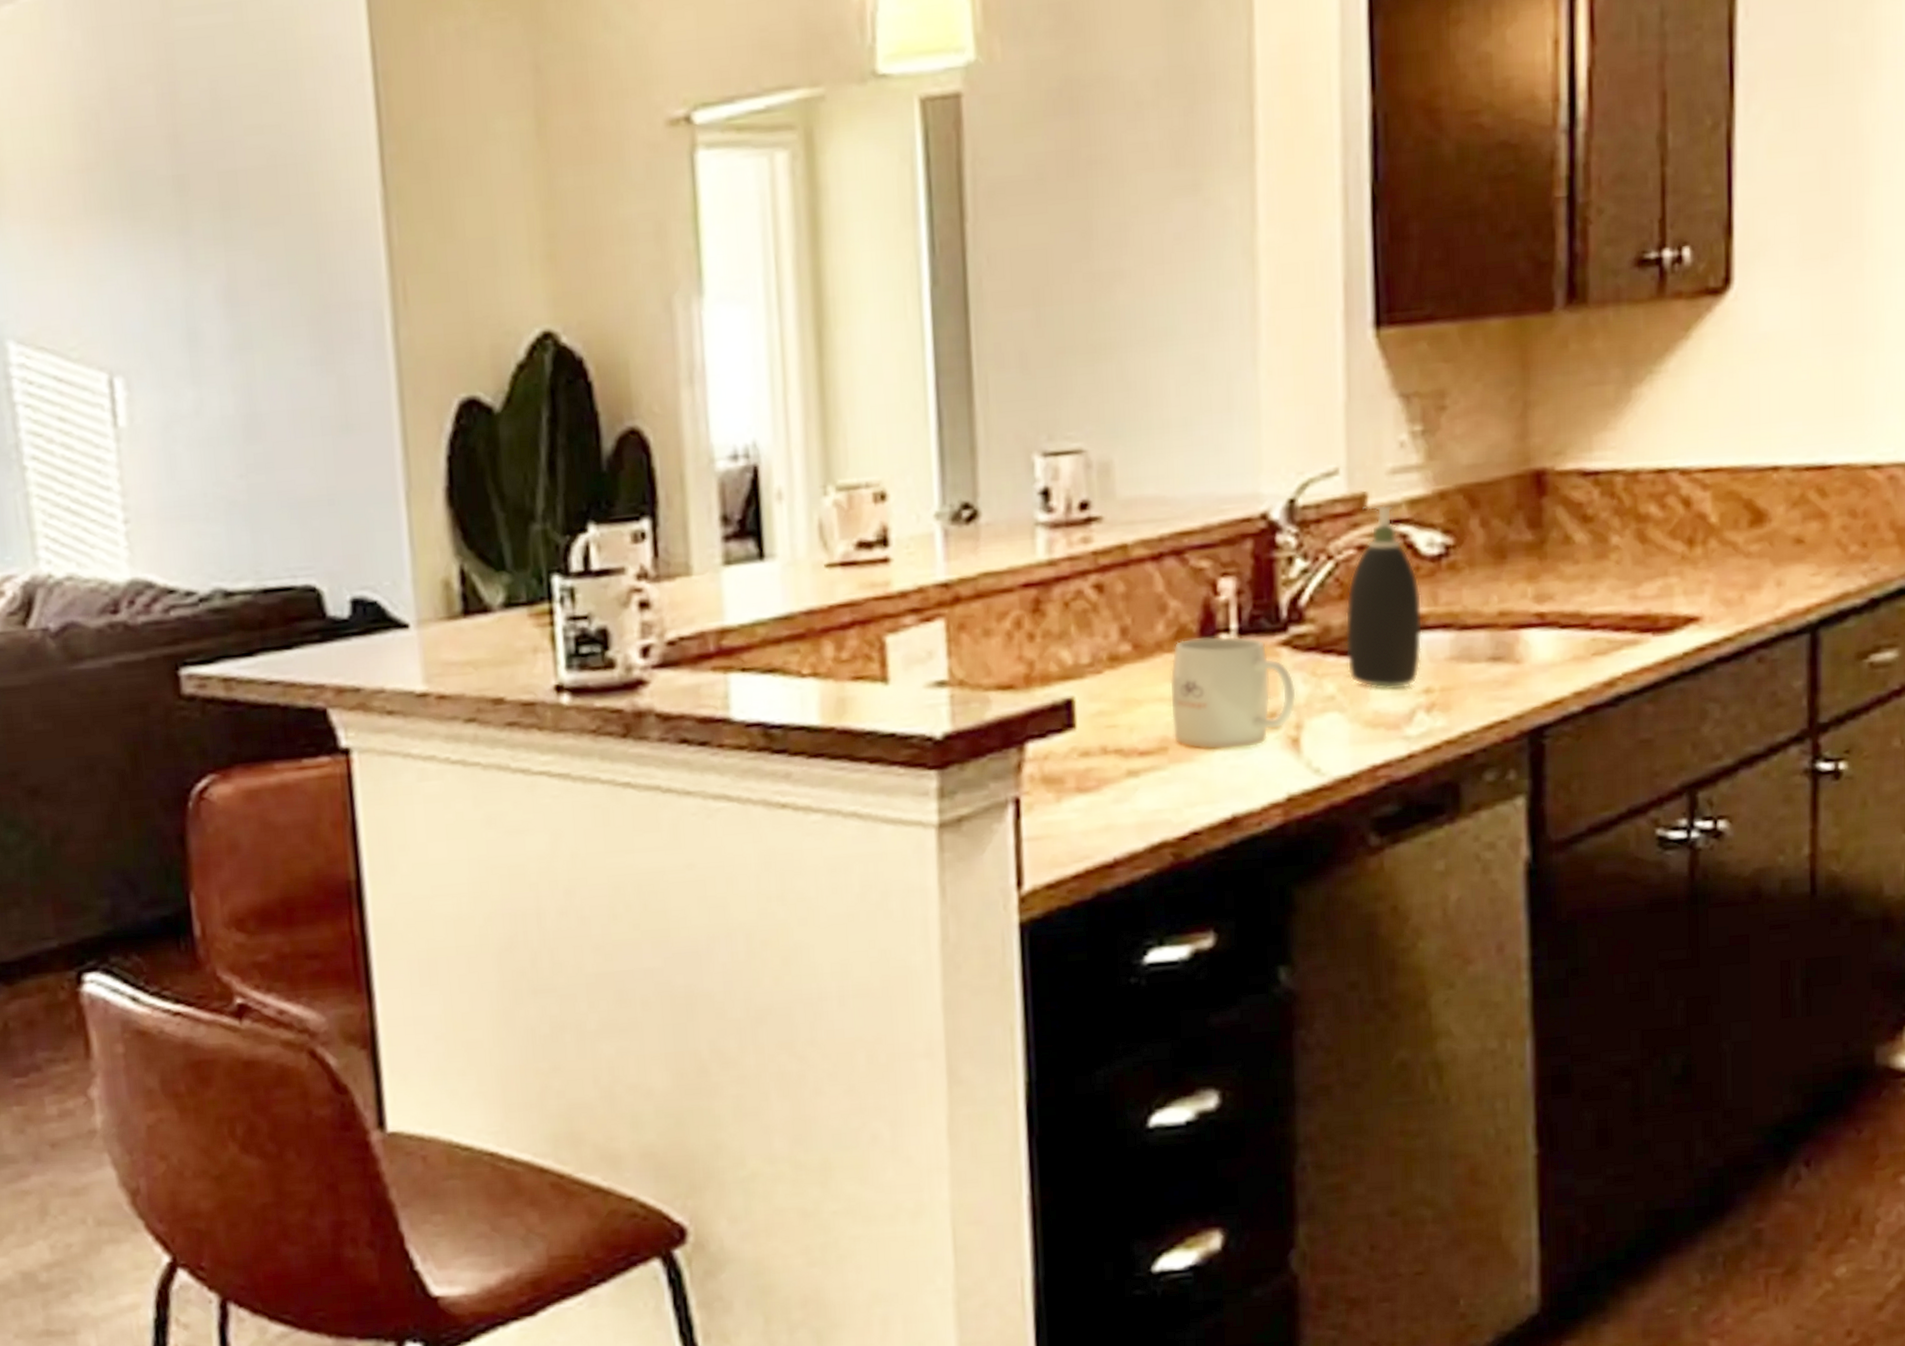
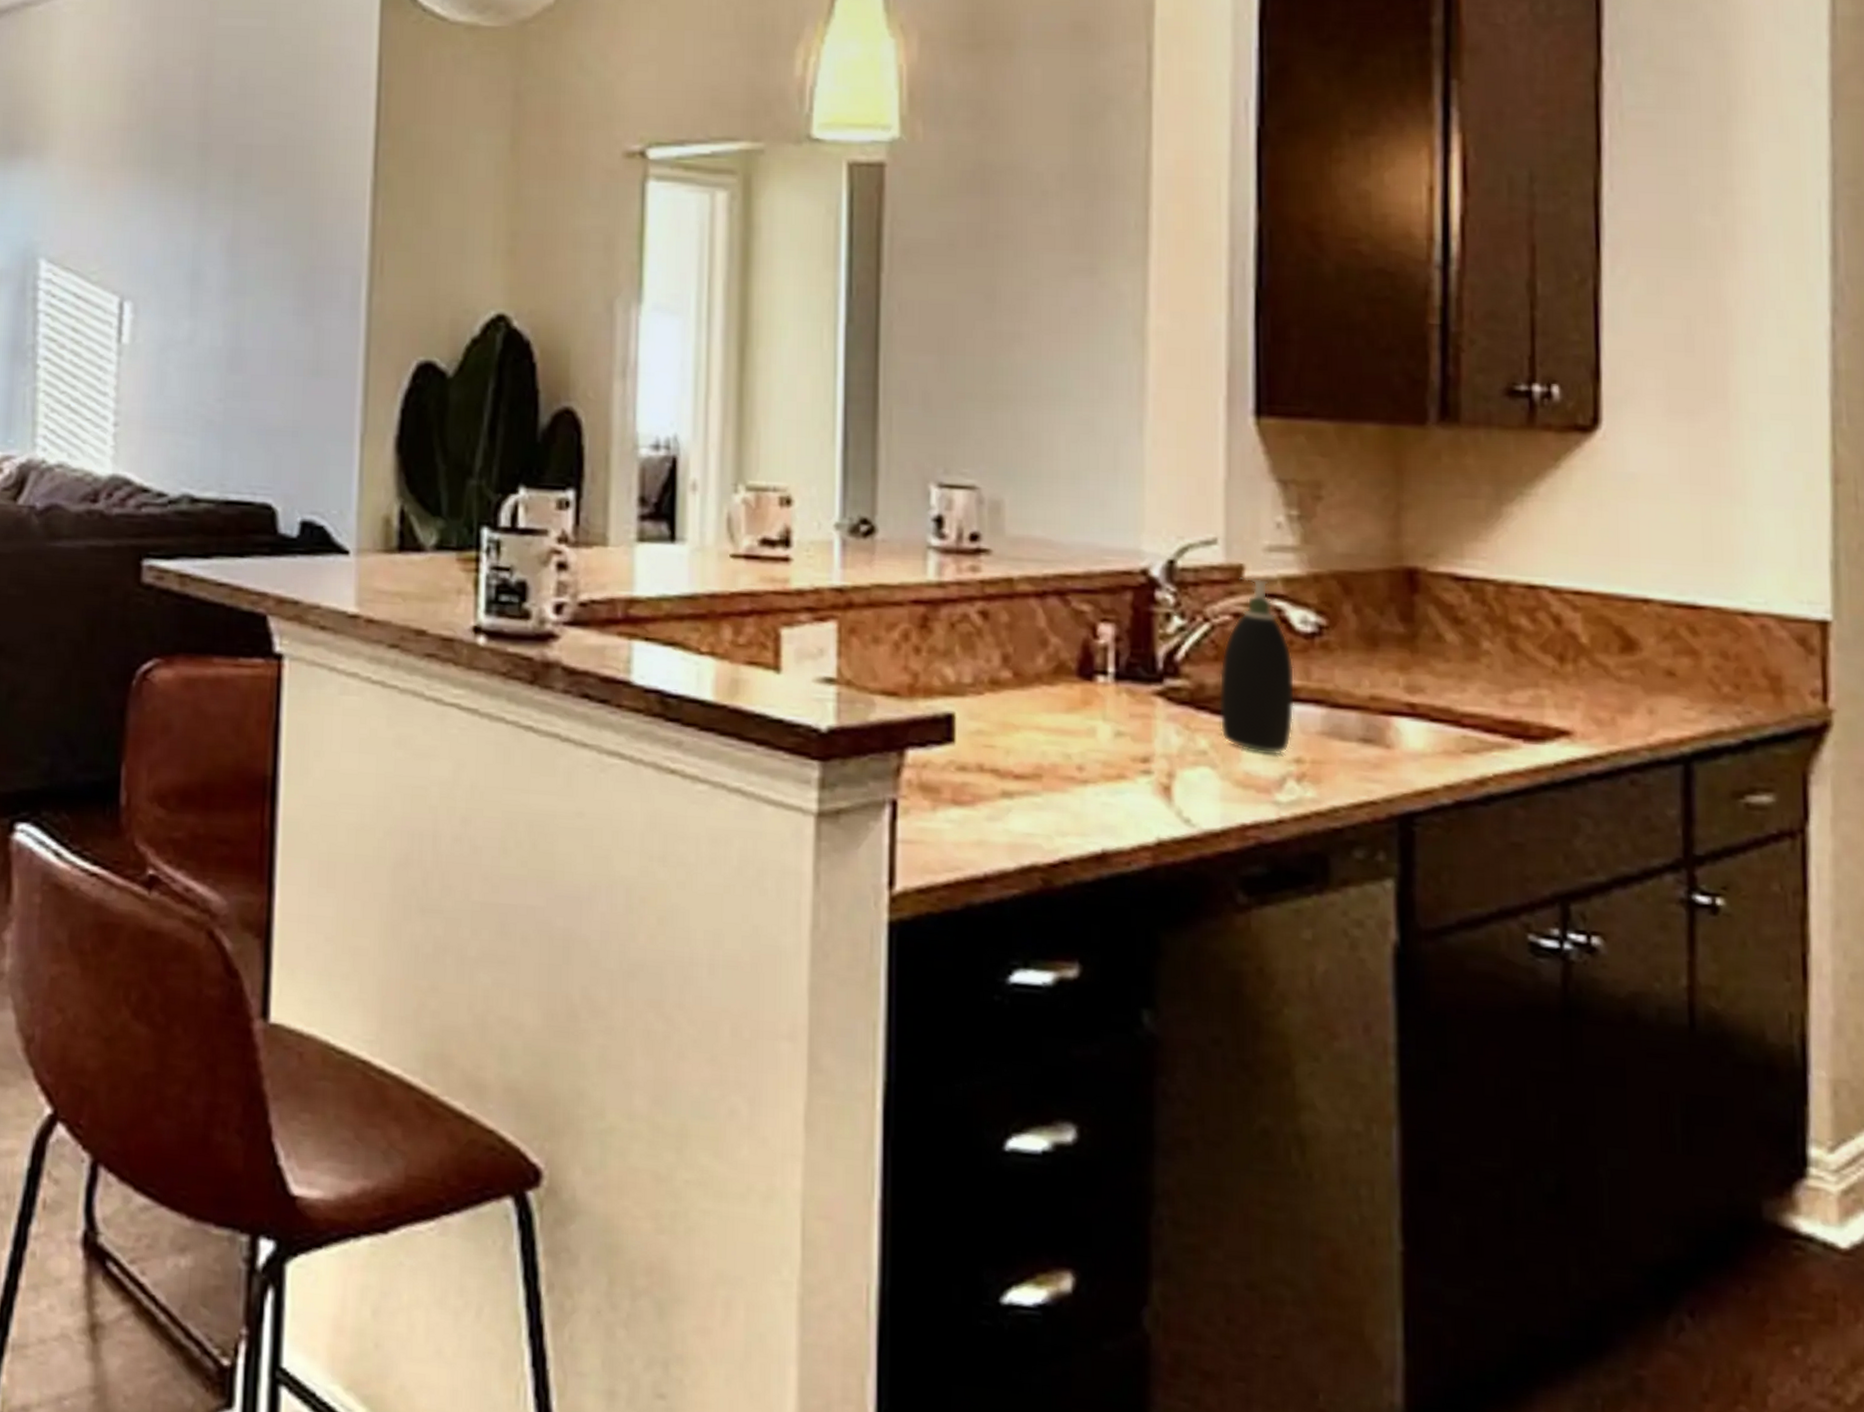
mug: present [1170,636,1296,749] -> none [1047,675,1169,788]

